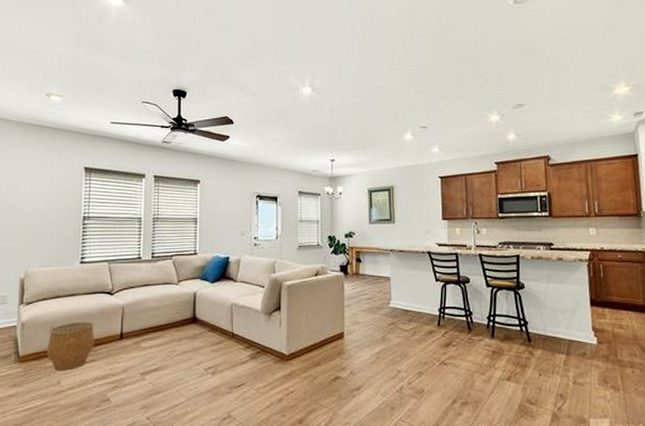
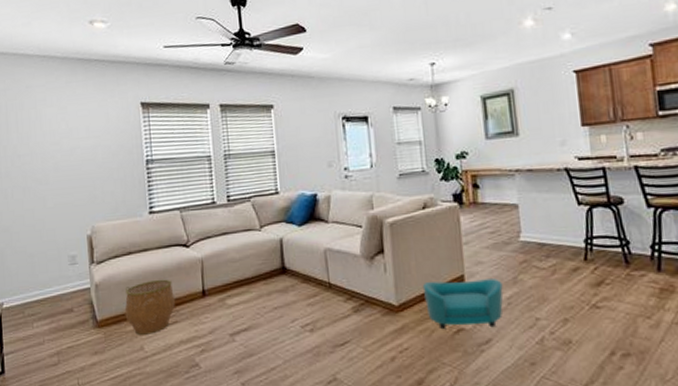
dog bed: none [309,336,374,377] -> present [422,279,504,328]

